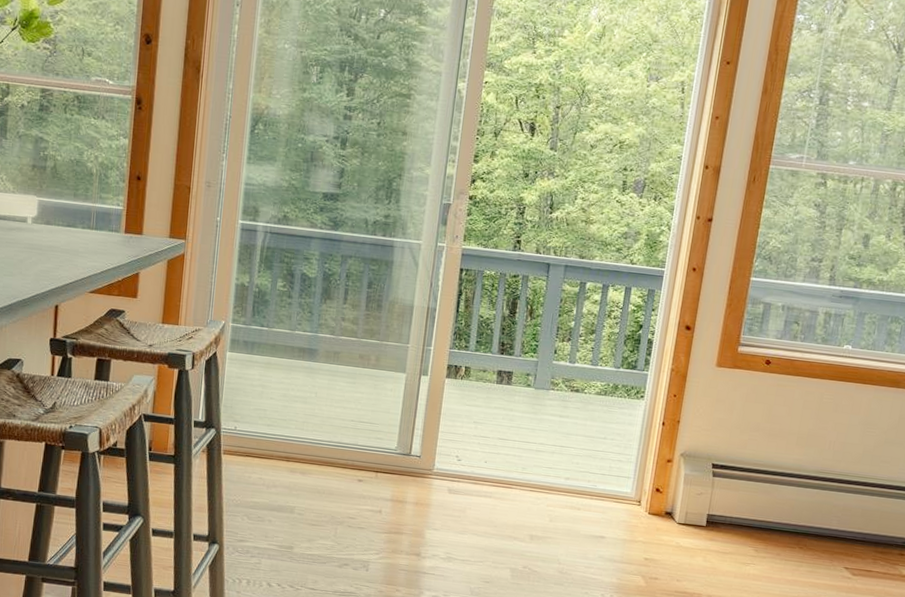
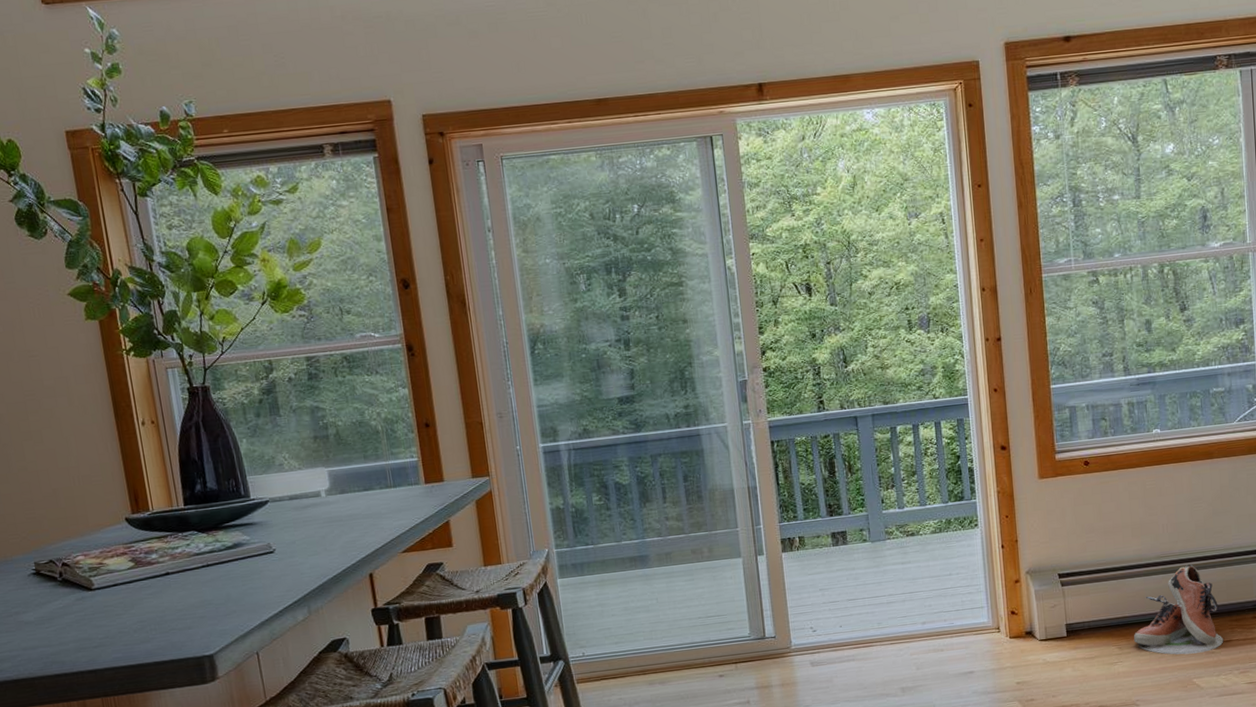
shoe: none [771,486,867,576] -> present [1133,564,1224,655]

